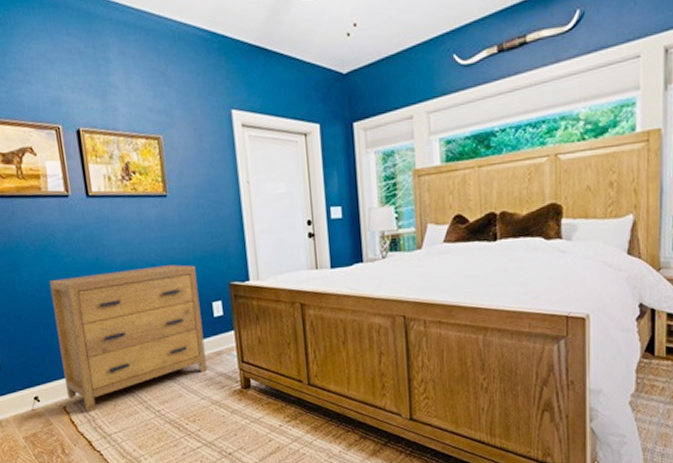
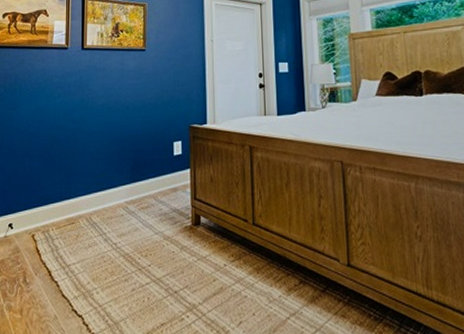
dresser: present [49,264,208,413] -> none [38,108,163,242]

